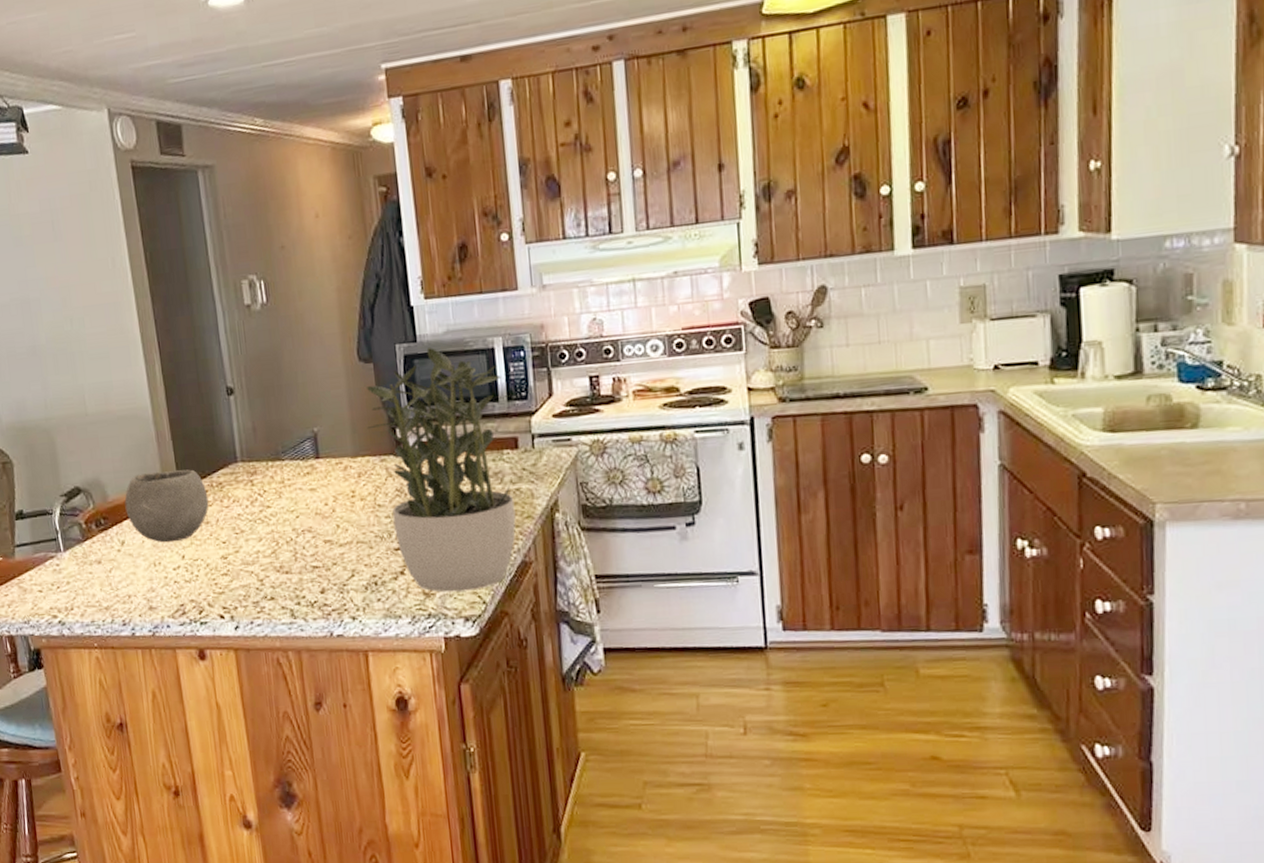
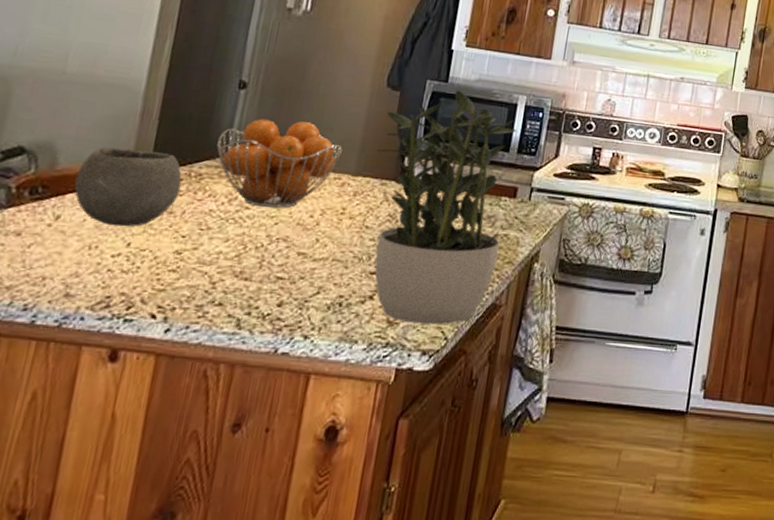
fruit basket: none [225,414,336,504] -> present [217,118,343,208]

